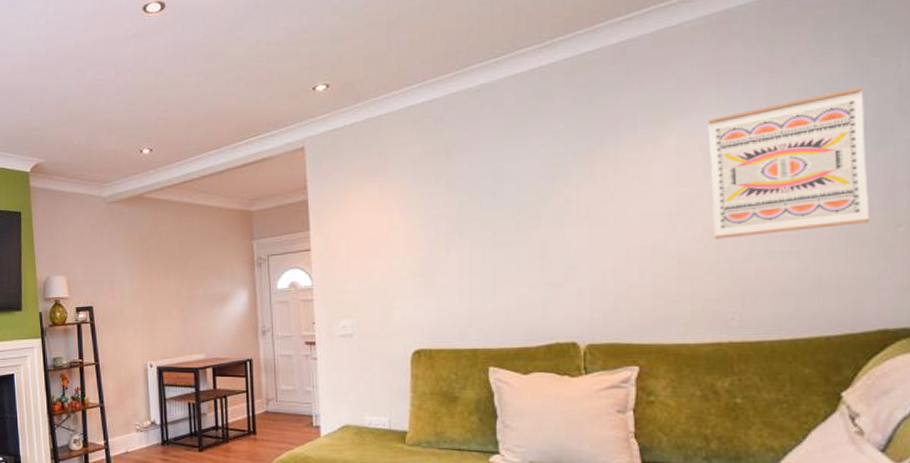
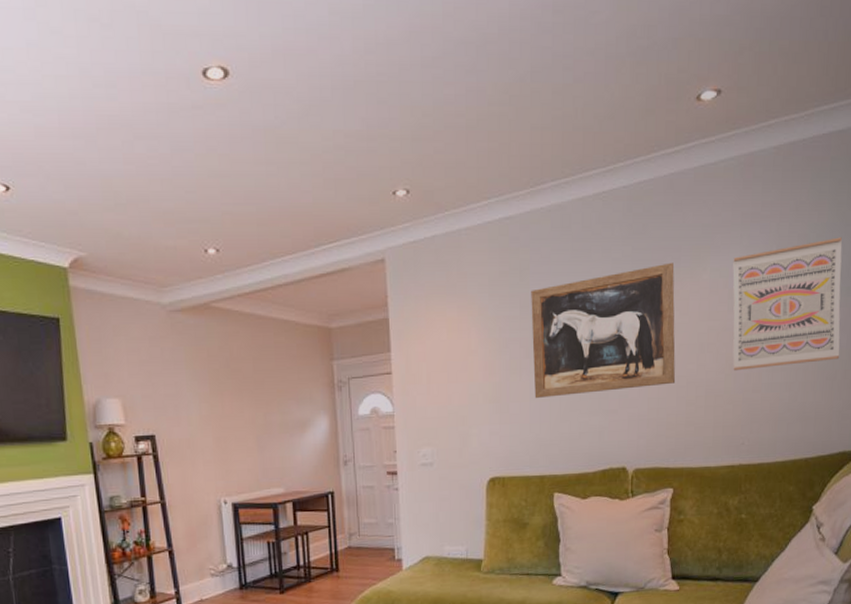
wall art: none [458,130,637,271] -> present [531,262,676,398]

